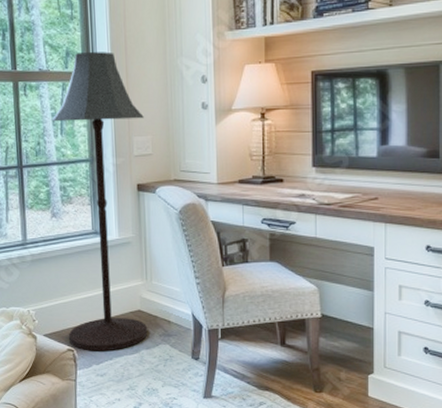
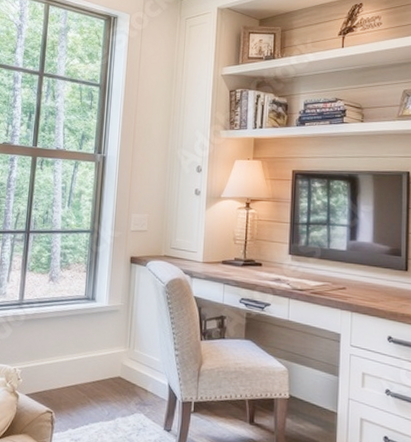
floor lamp: present [51,51,148,352] -> none [49,136,143,416]

